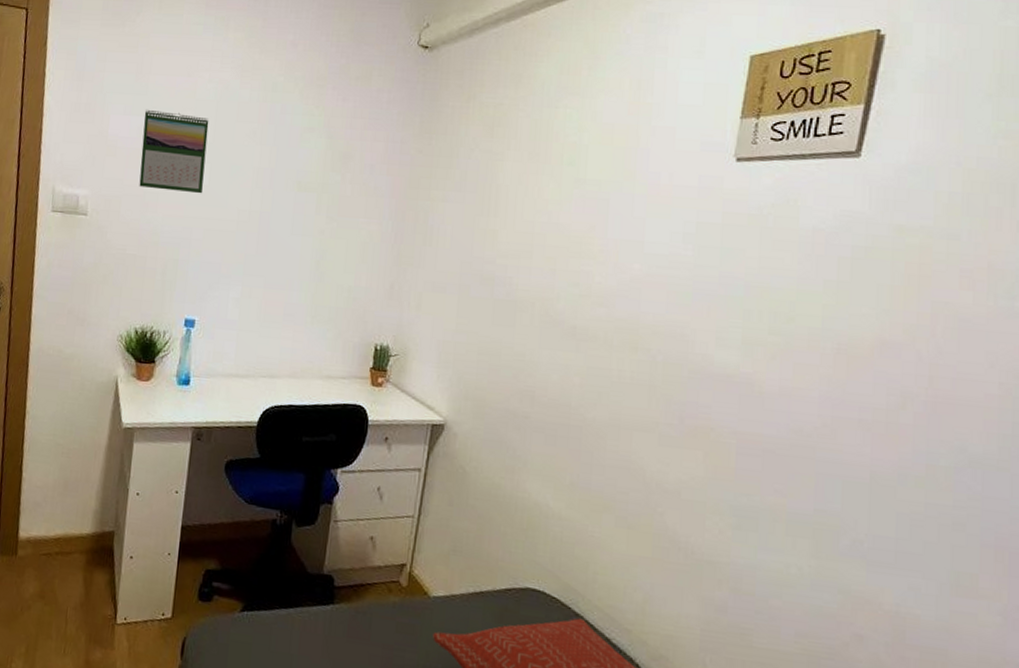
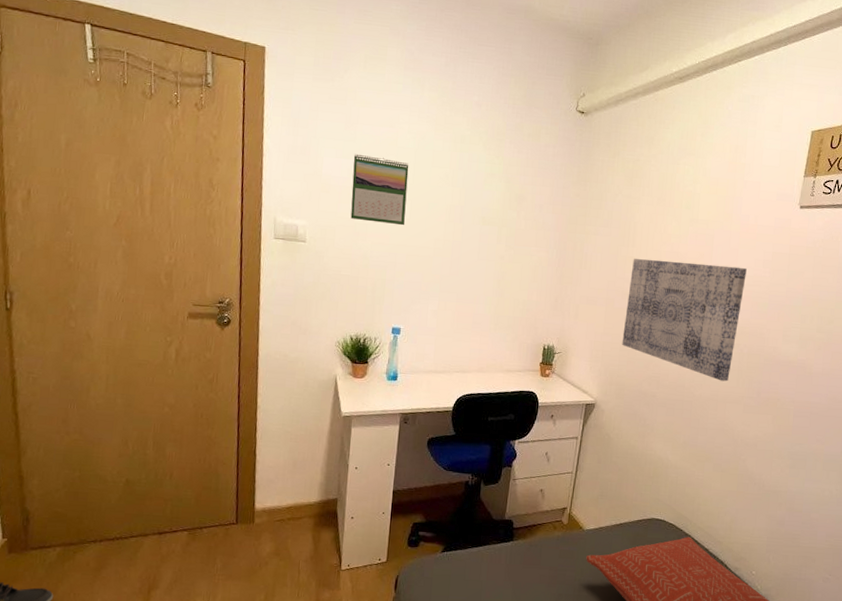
wall art: none [481,232,658,401] -> present [622,258,747,382]

